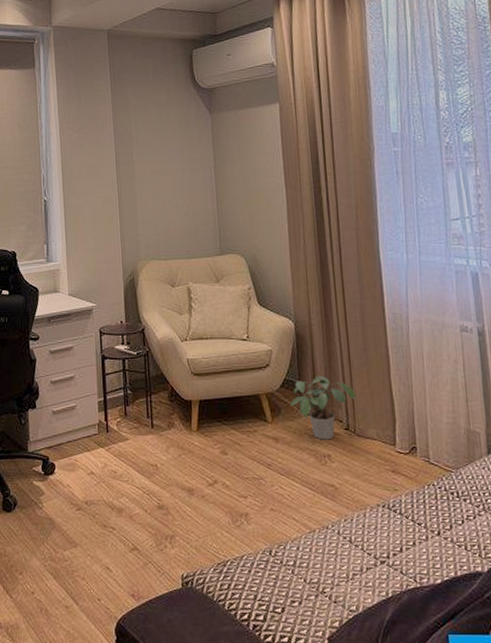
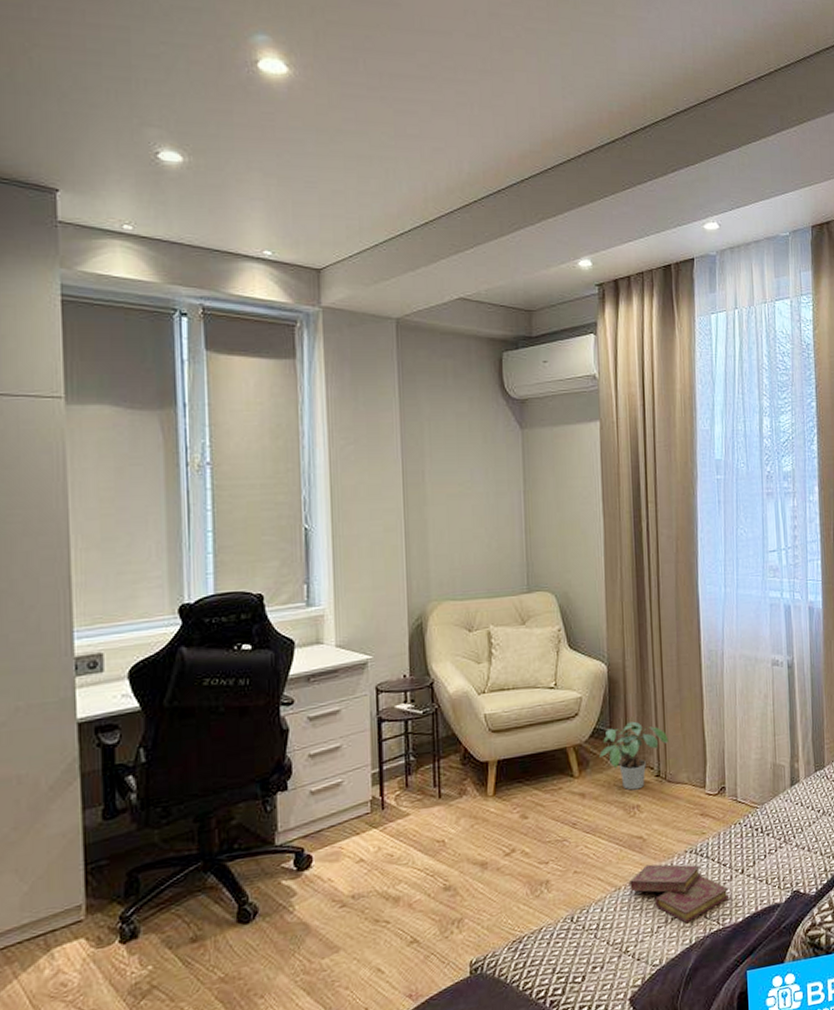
book: none [323,512,426,575] -> present [630,864,730,923]

